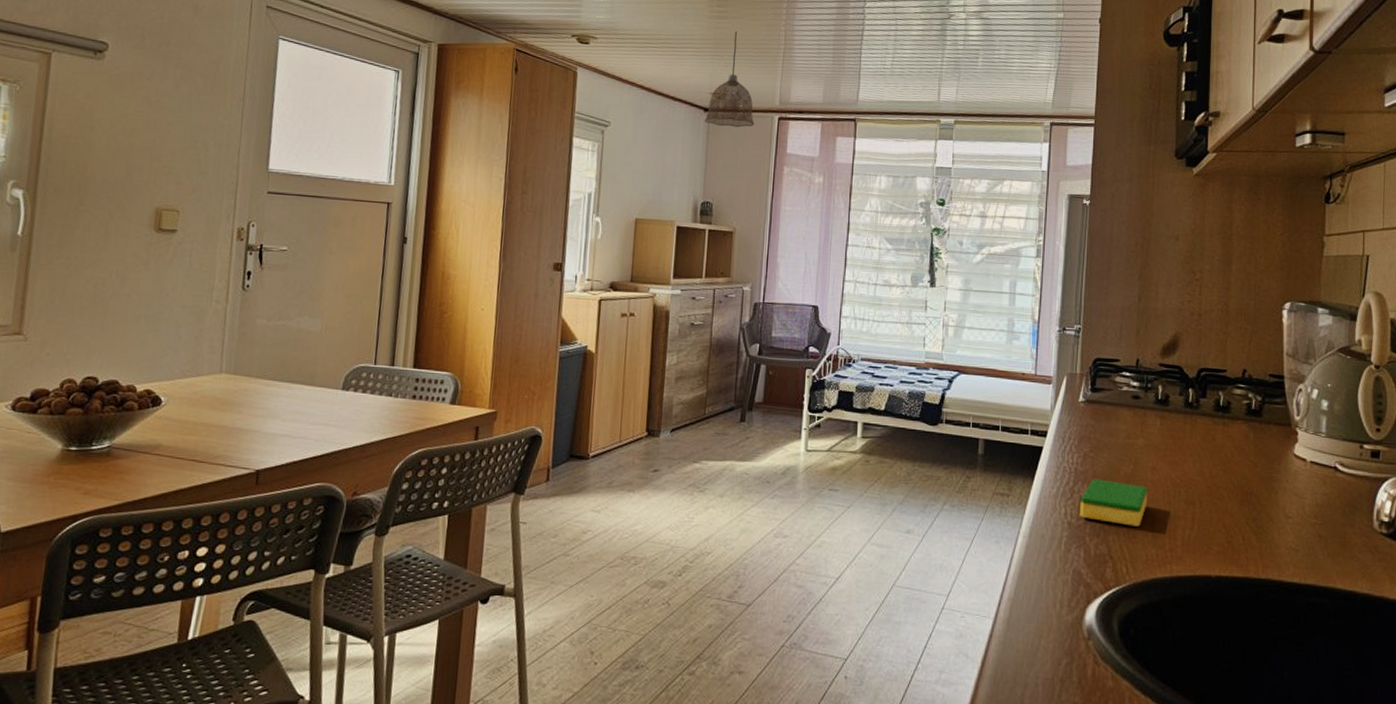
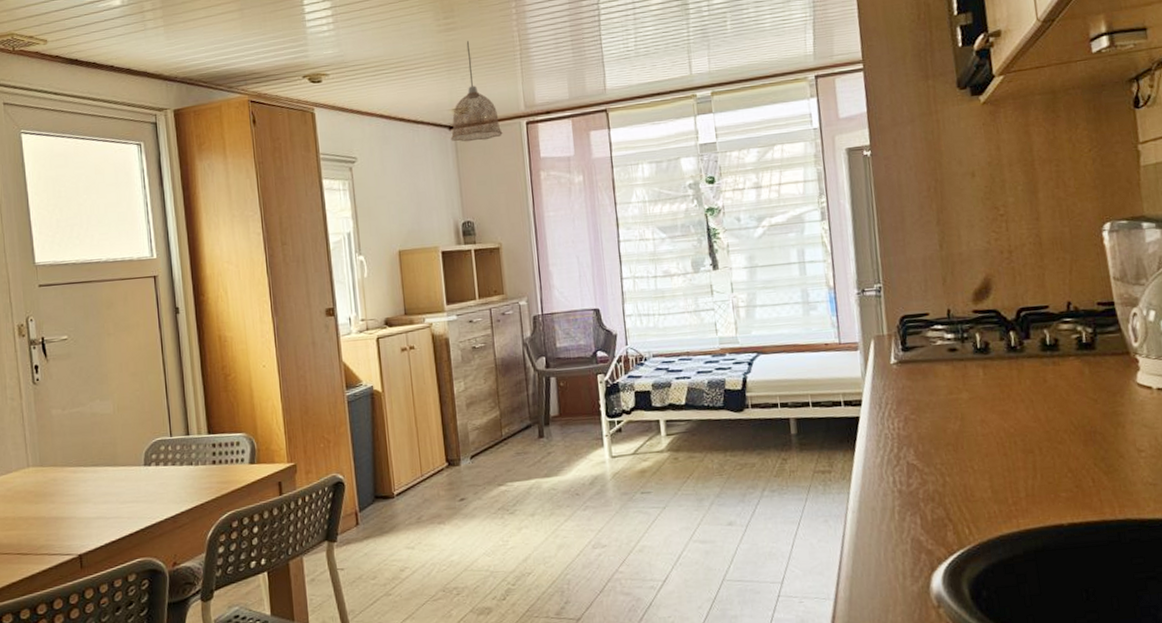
dish sponge: present [1080,479,1147,527] -> none [908,441,982,485]

